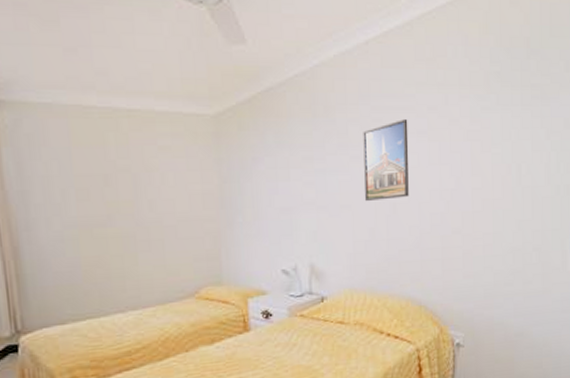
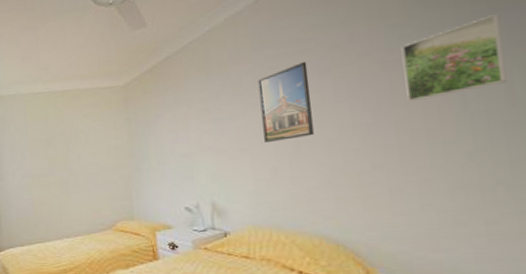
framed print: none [482,102,548,172] -> present [401,14,508,101]

